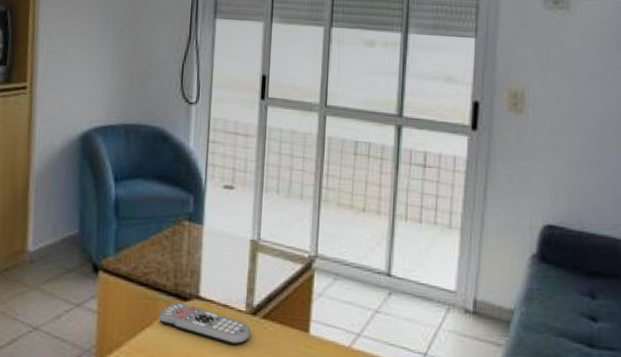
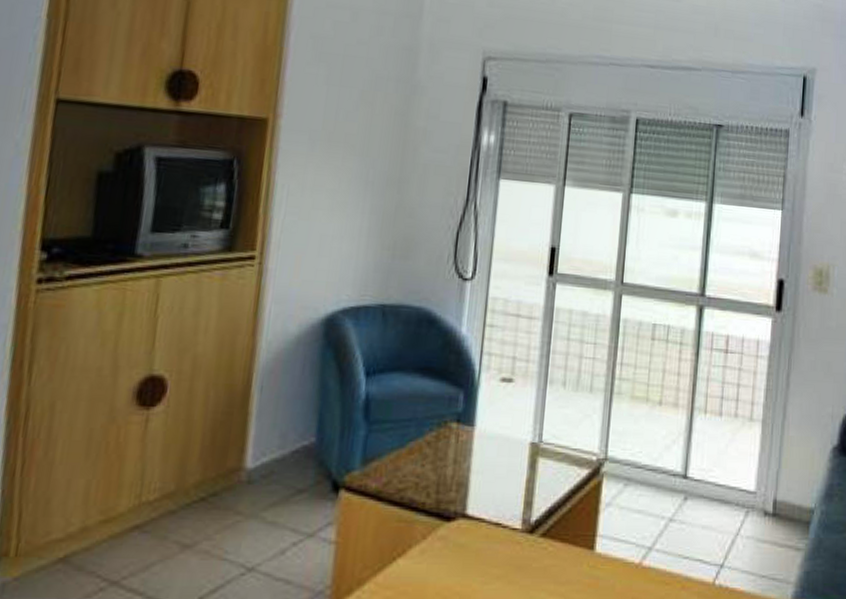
remote control: present [158,302,252,345] -> none [413,523,528,572]

